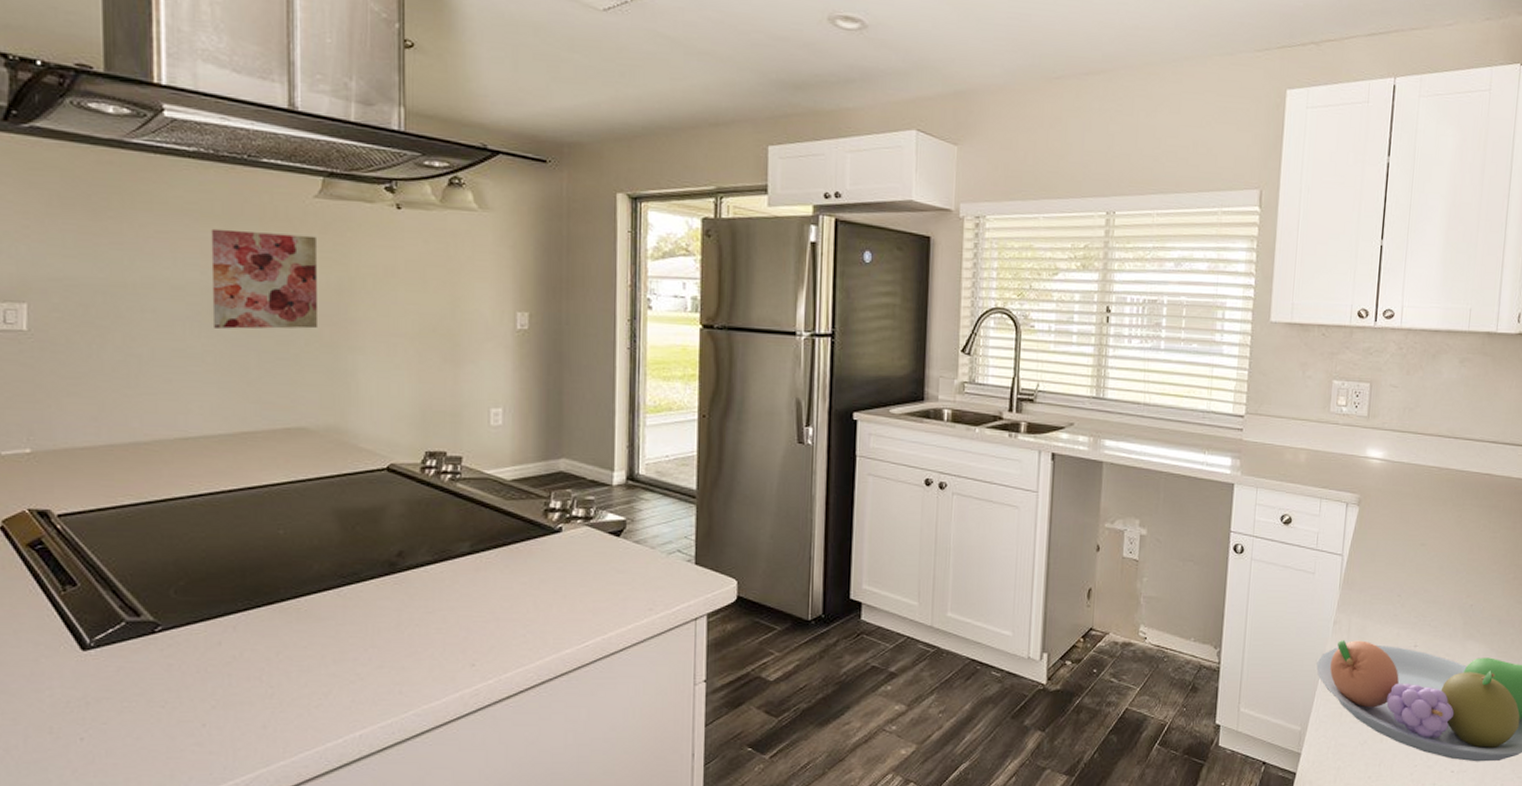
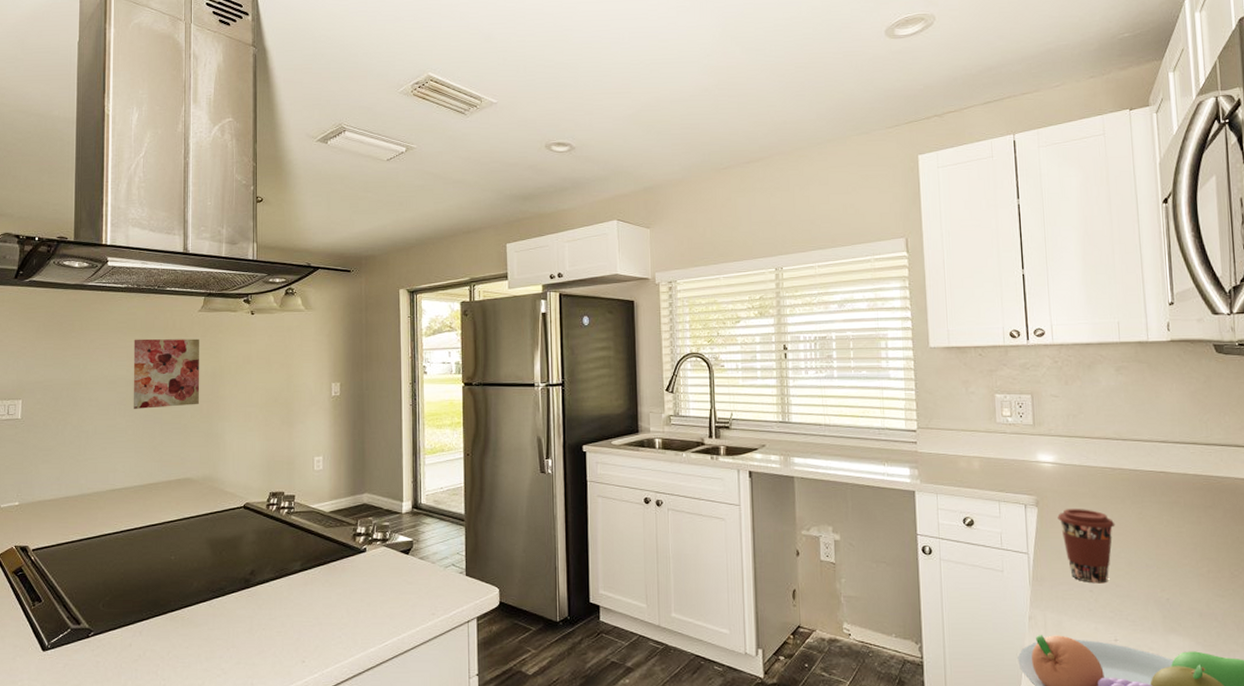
coffee cup: none [1377,509,1434,588] -> present [1057,509,1116,584]

